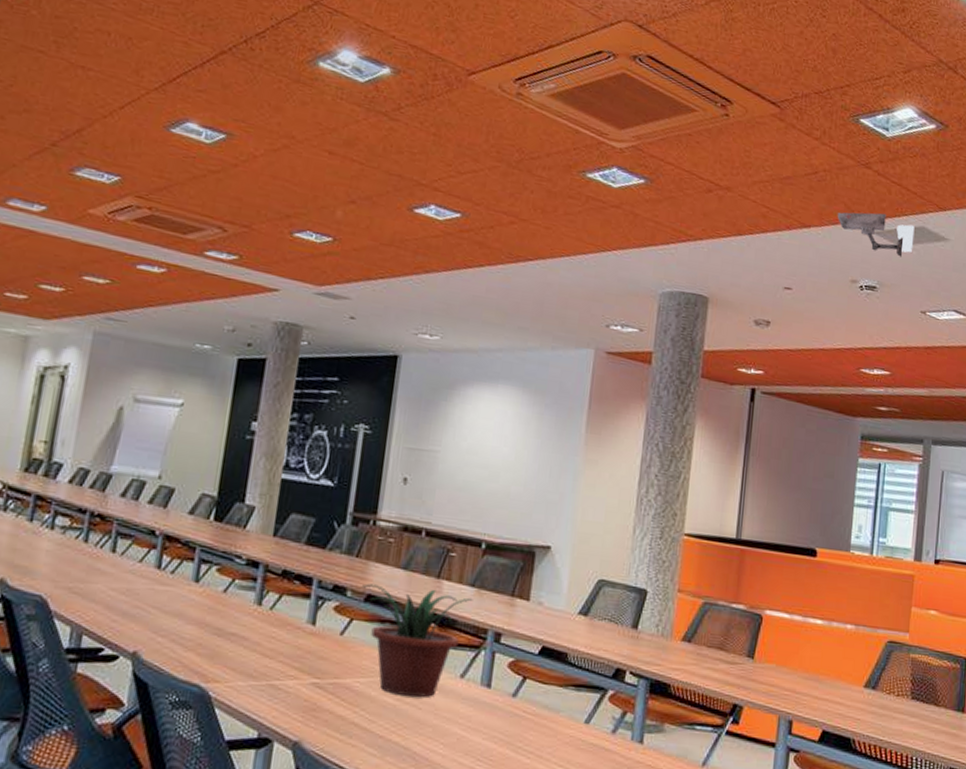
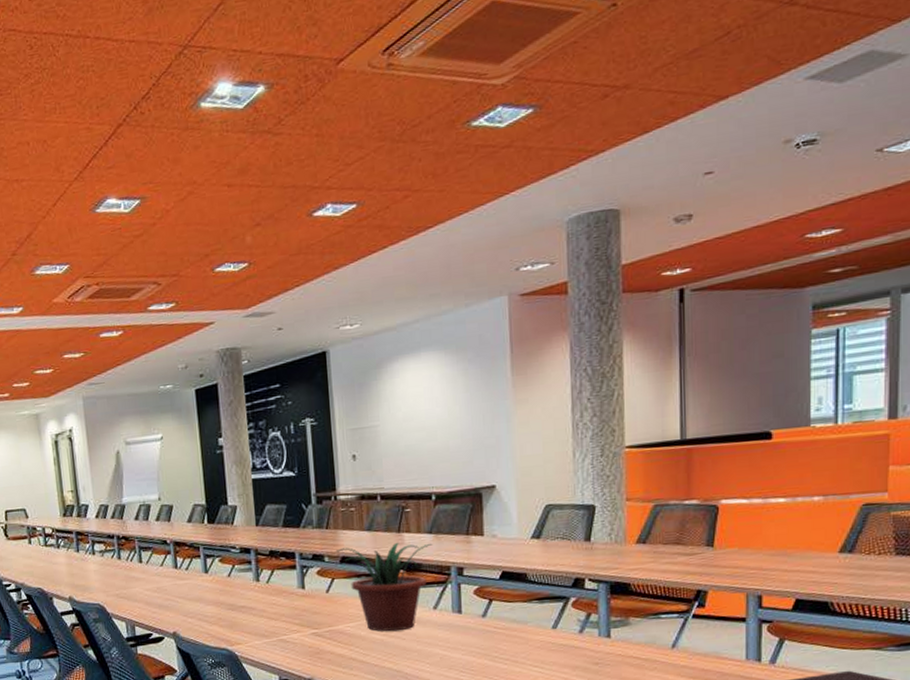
security camera: present [837,212,915,257] -> none [759,51,861,99]

